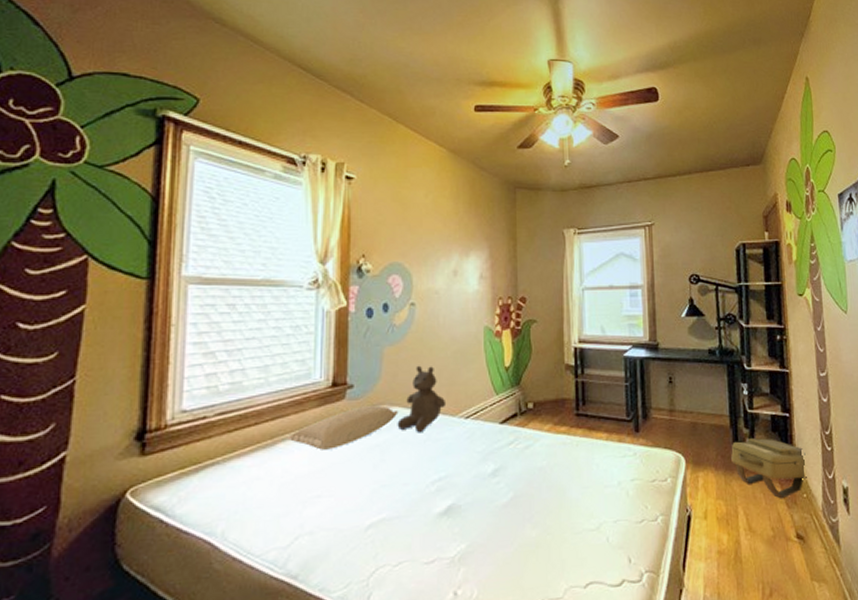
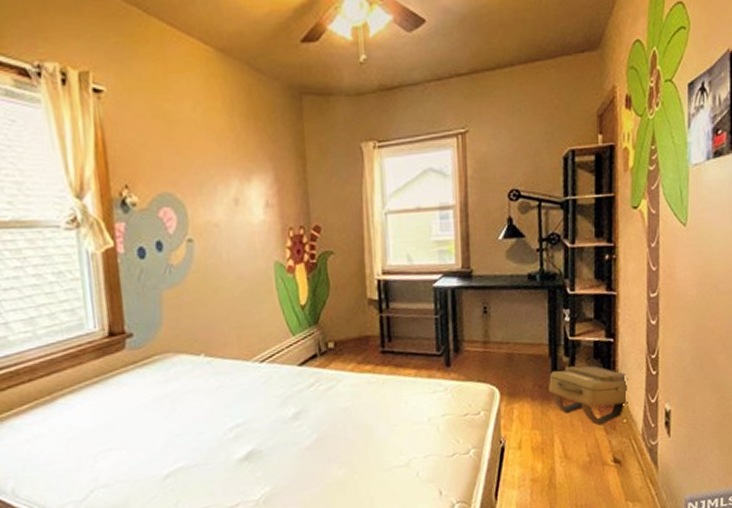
pillow: present [286,404,399,450] -> none [66,353,186,404]
teddy bear: present [397,365,447,432] -> none [185,308,239,379]

